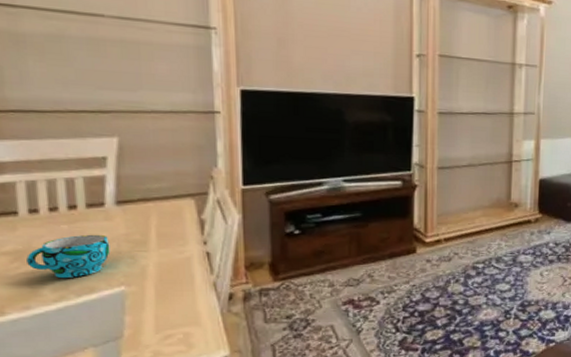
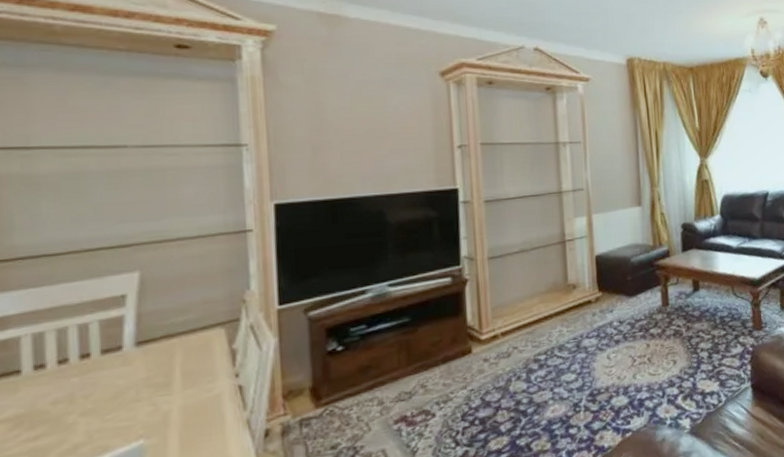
cup: present [26,234,110,278] -> none [29,382,128,441]

